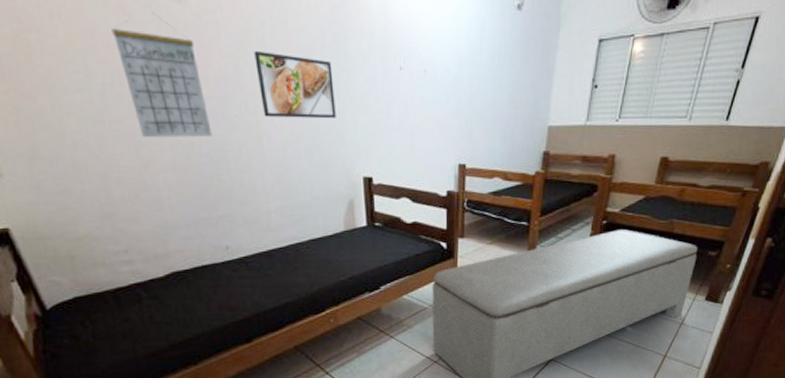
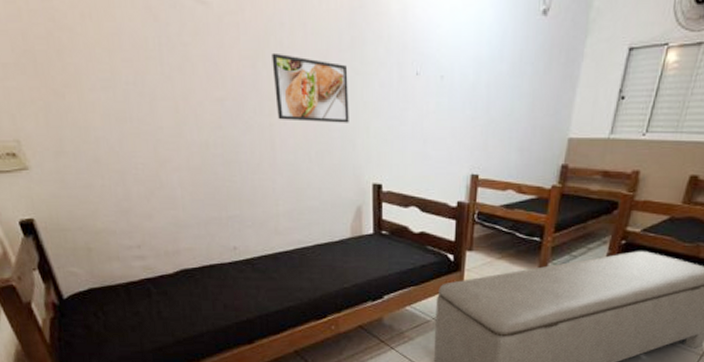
calendar: present [111,11,213,138] -> none [137,12,227,137]

